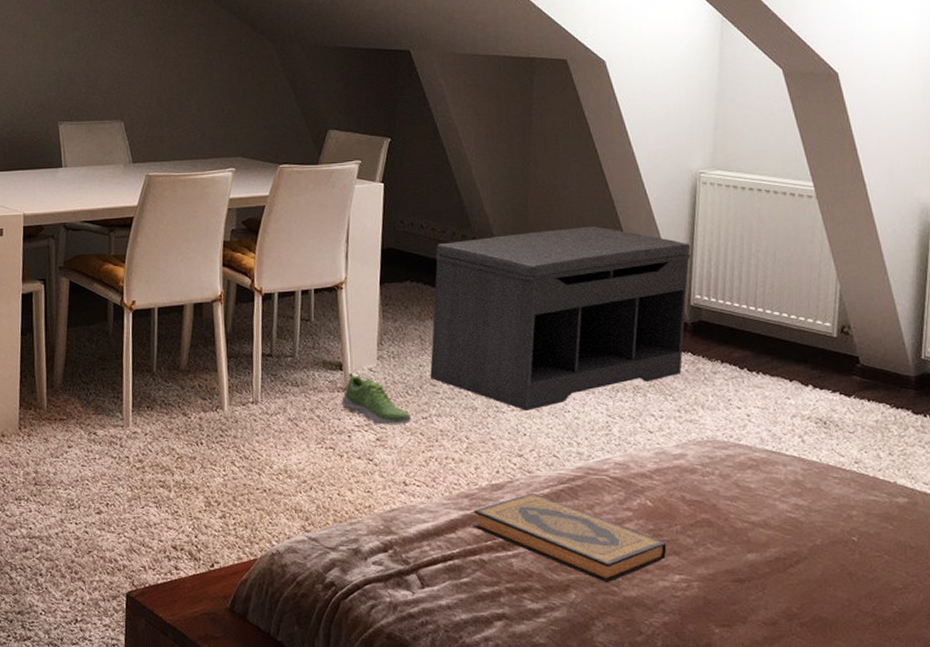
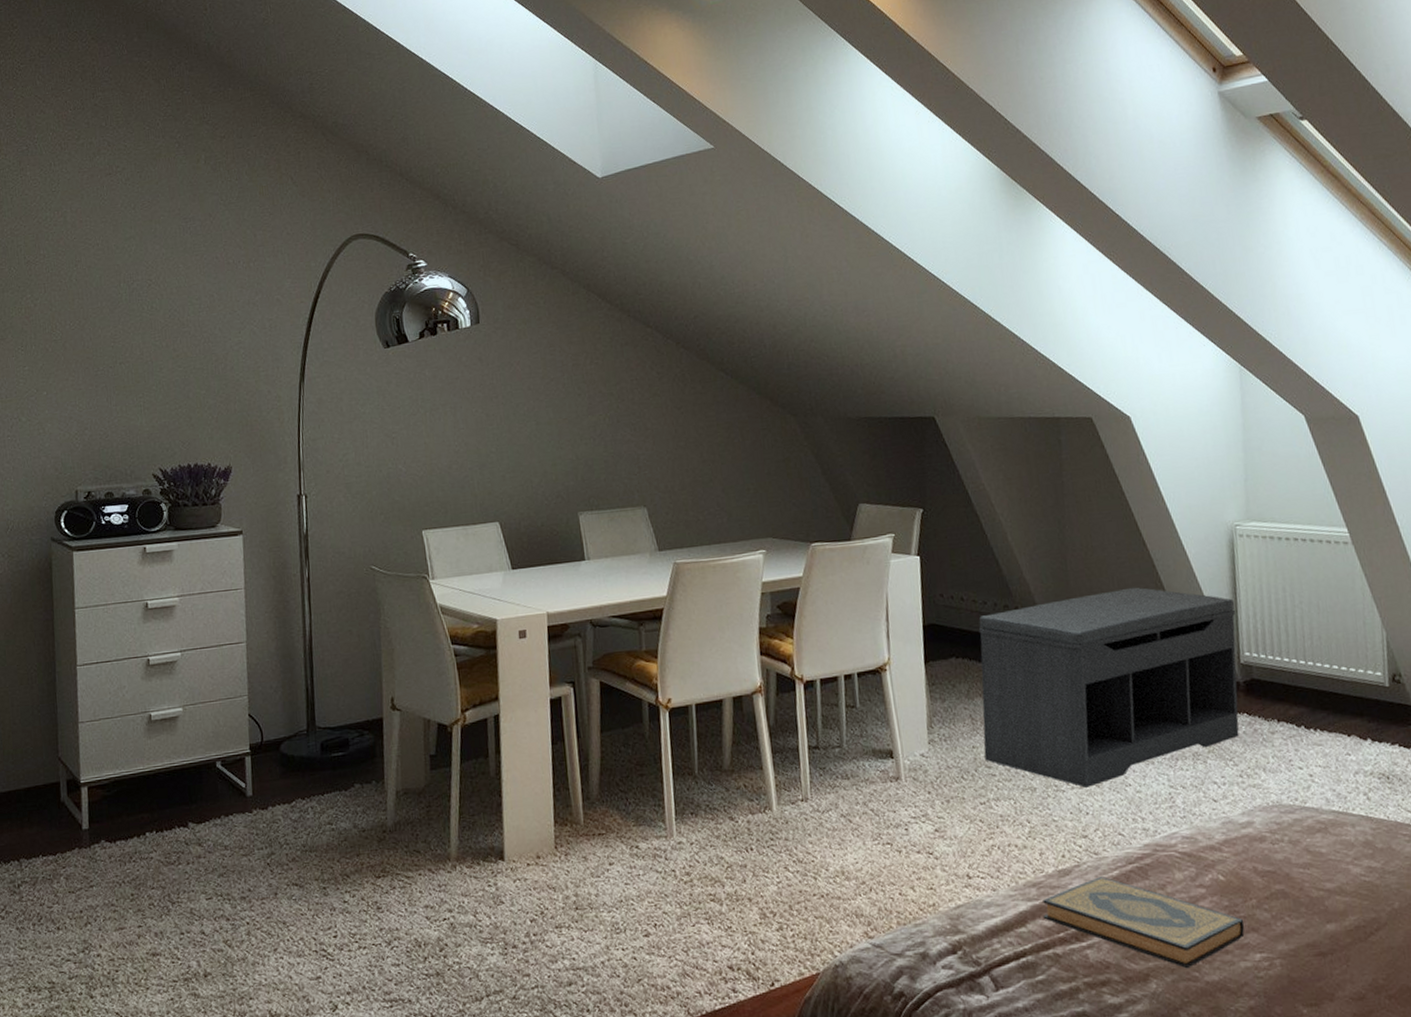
shoe: present [341,373,411,425] -> none [894,760,969,815]

